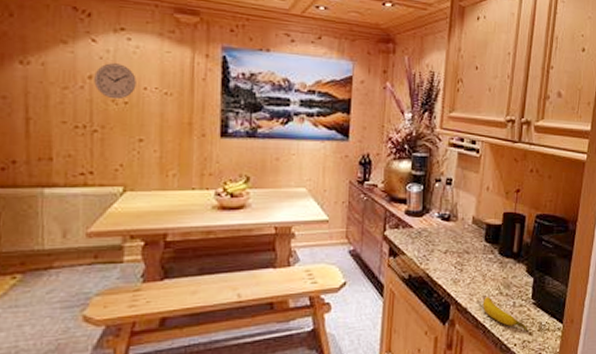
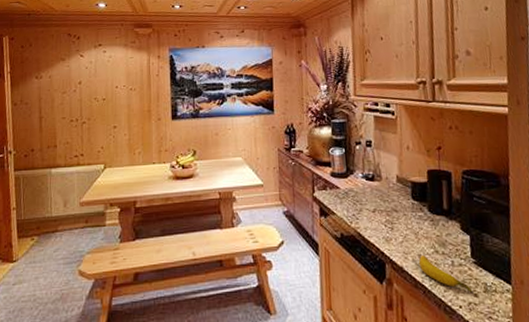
wall clock: present [94,63,136,100] -> none [82,70,110,98]

